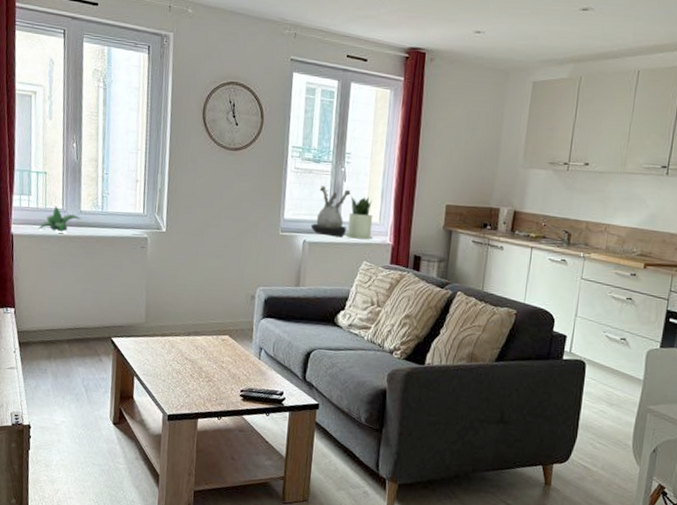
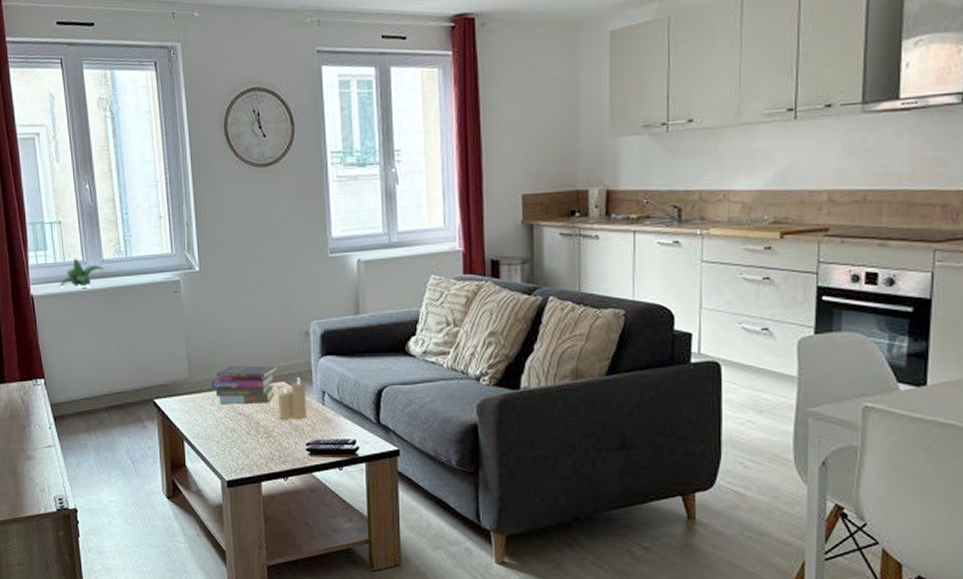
books: none [164,316,224,353] -> present [211,365,278,405]
candle: none [220,334,247,369] -> present [278,378,307,419]
plant: present [310,186,351,239] -> none [364,193,407,252]
planter: present [345,196,374,240] -> none [406,197,440,250]

